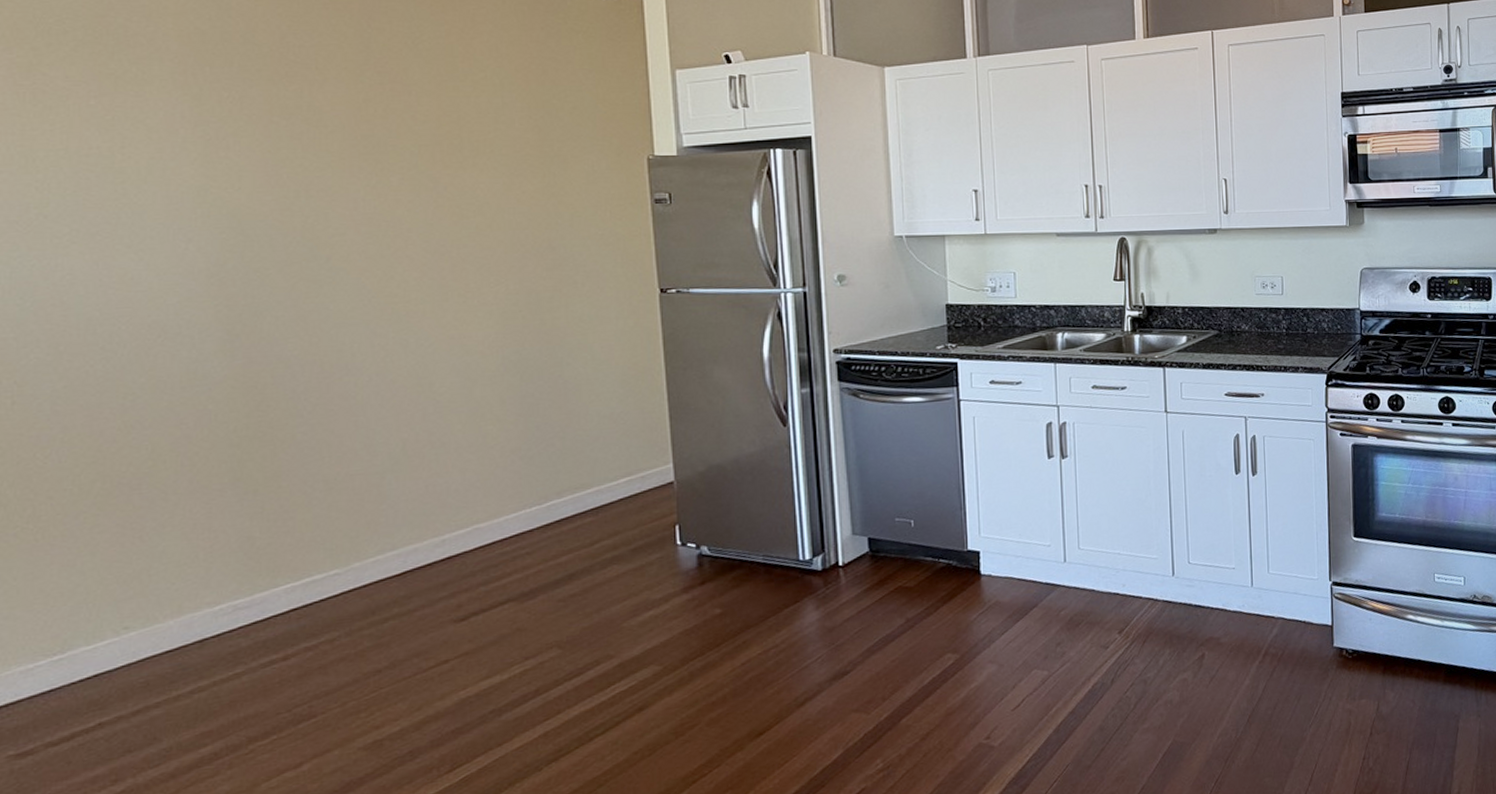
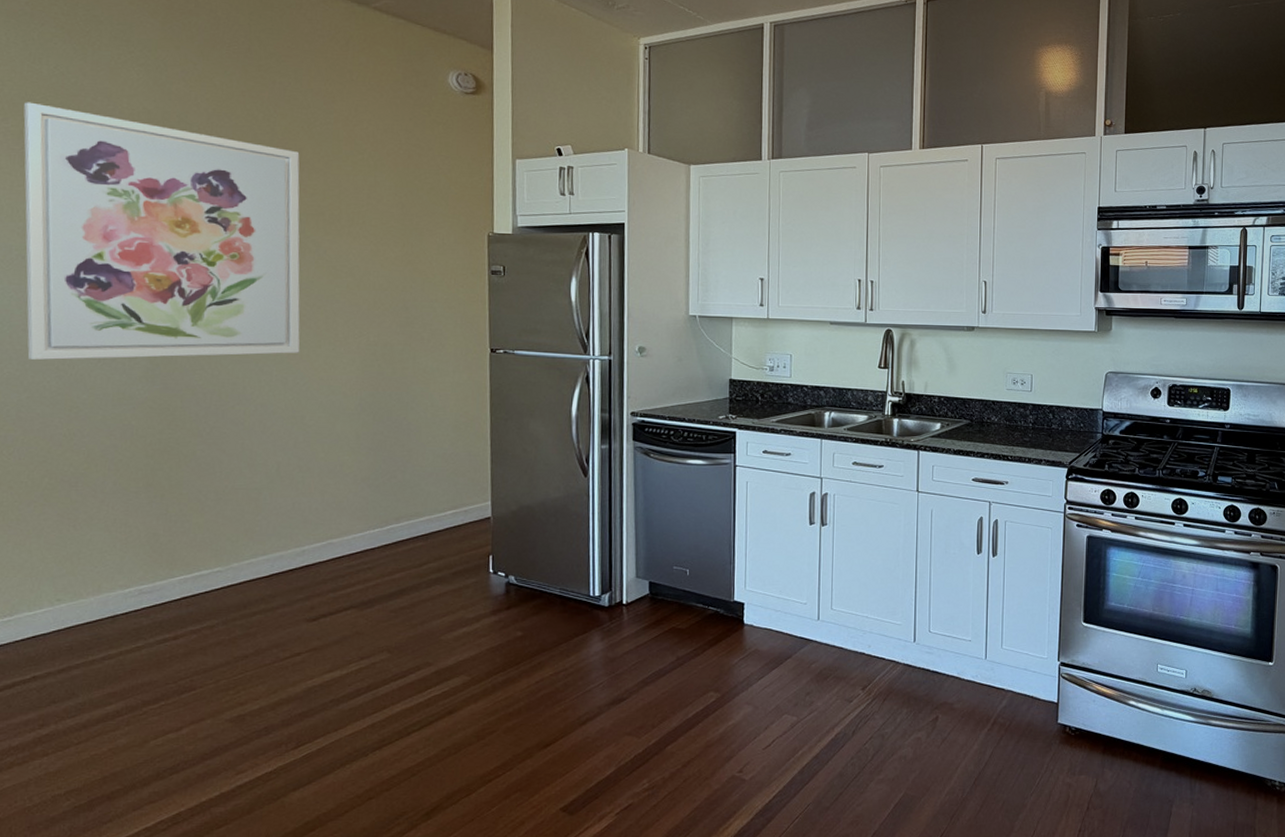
wall art: none [33,26,422,340] -> present [23,102,300,360]

